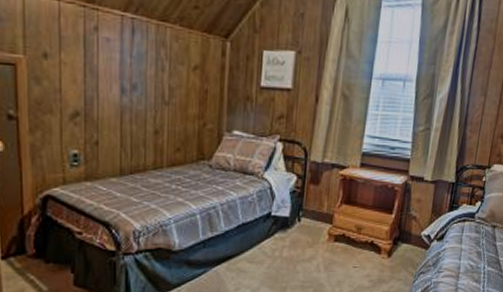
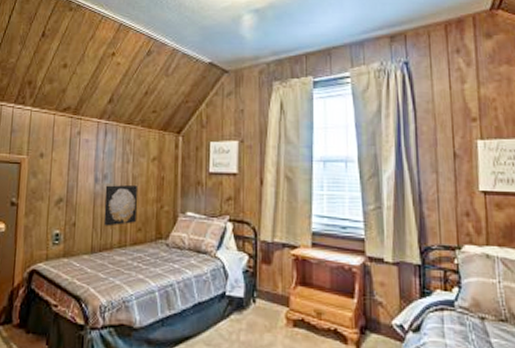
wall art: none [134,97,175,146] -> present [103,184,137,226]

